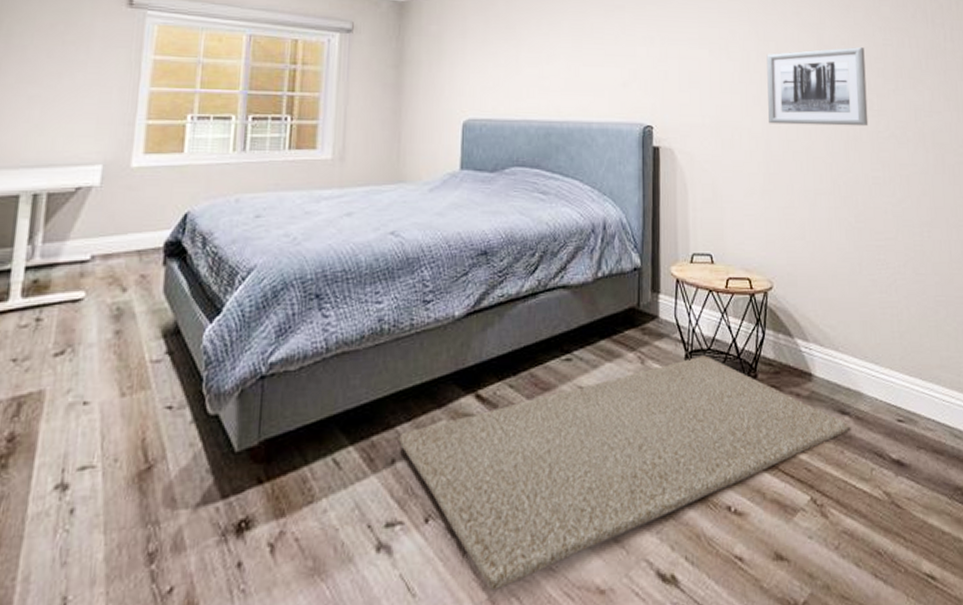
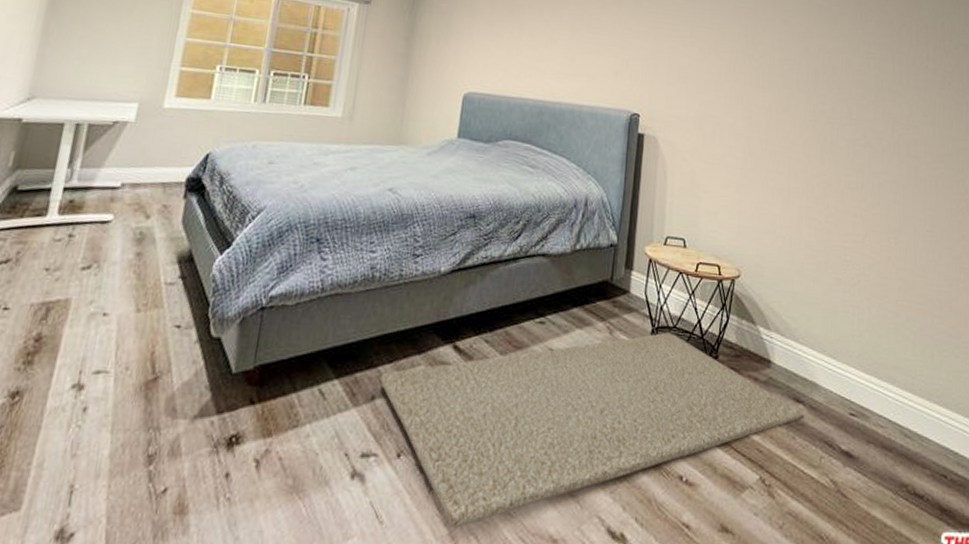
wall art: present [766,47,869,127] -> none [750,56,848,133]

